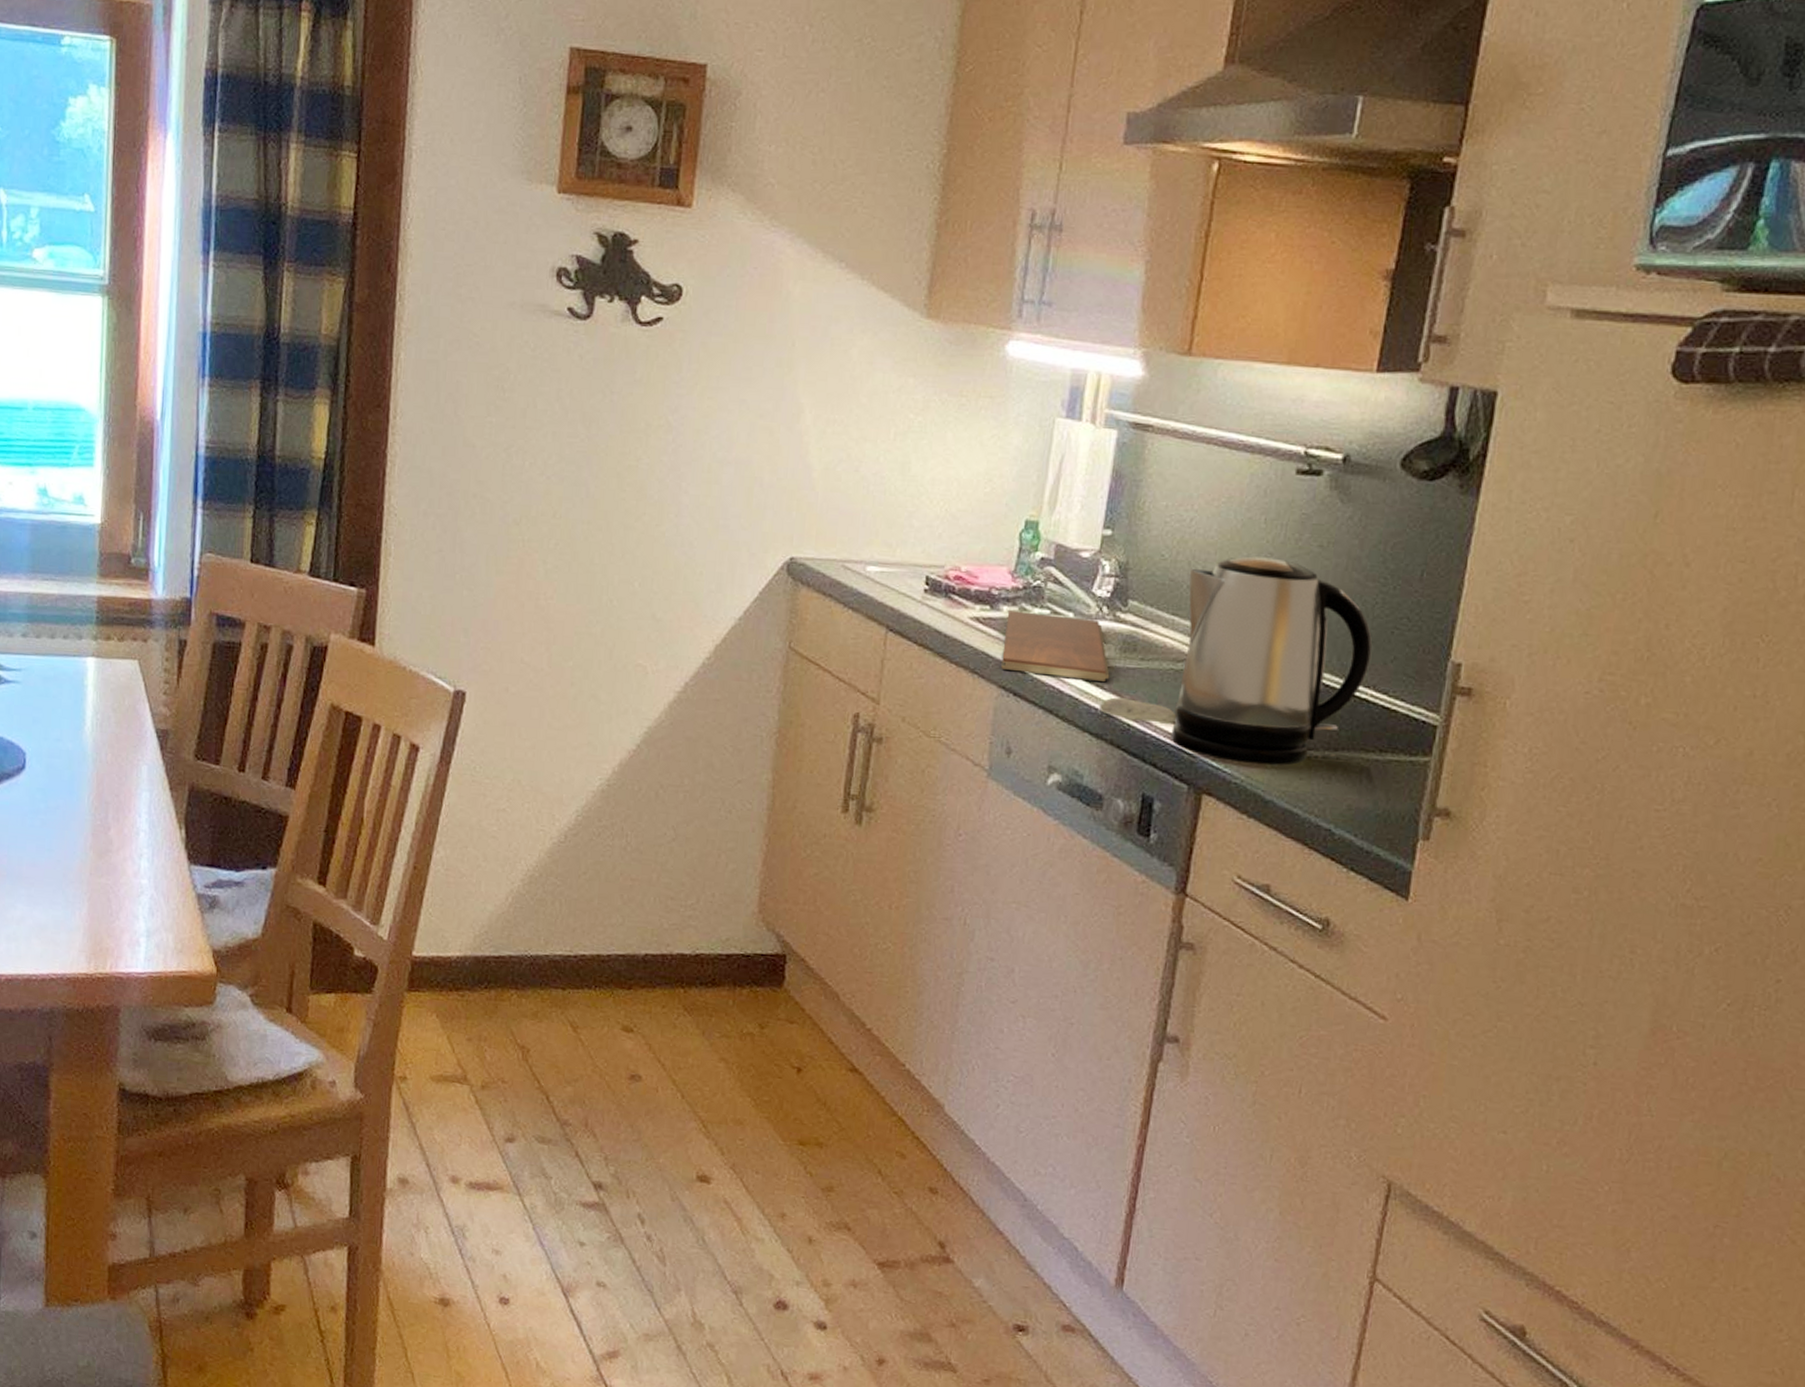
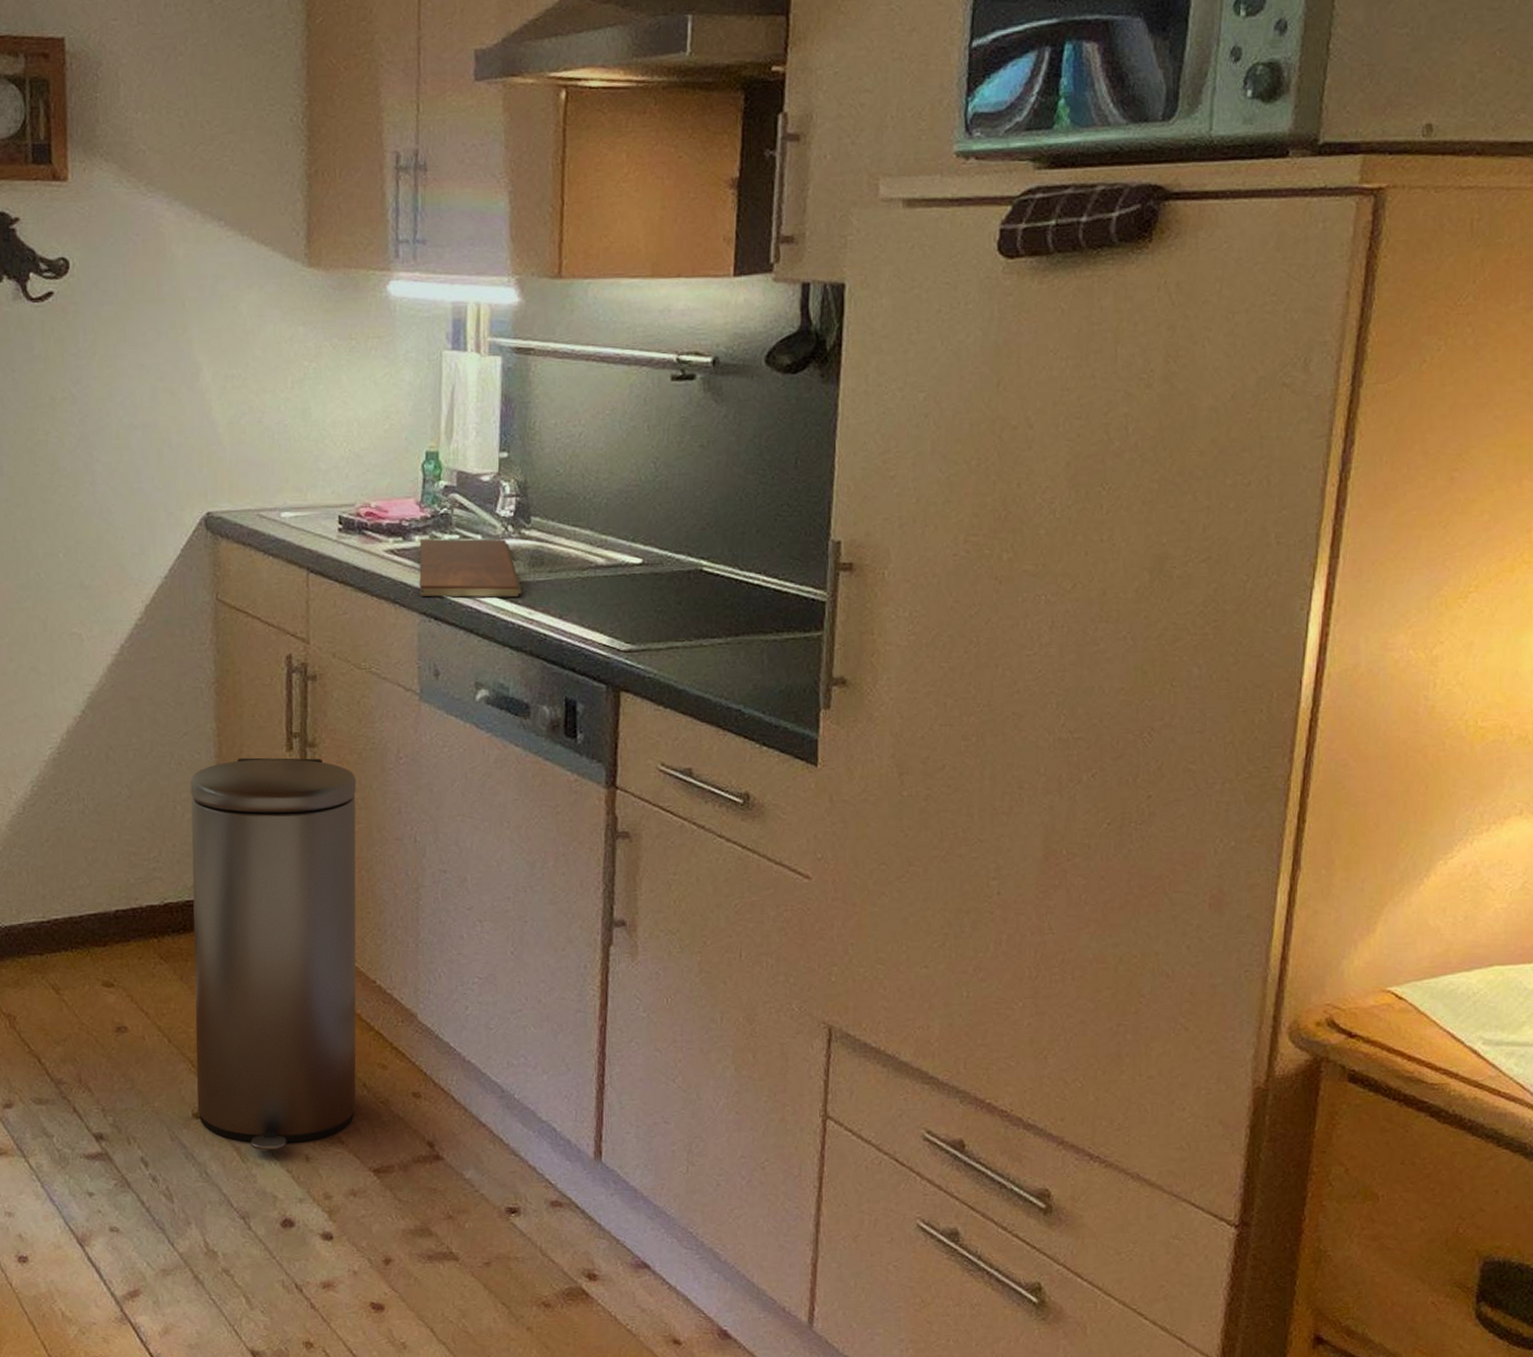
pedal bin: none [702,813,911,1228] -> present [190,757,357,1151]
sponge: present [1100,697,1177,725] -> none [516,610,589,631]
kettle: present [1171,556,1373,766] -> none [584,462,759,658]

